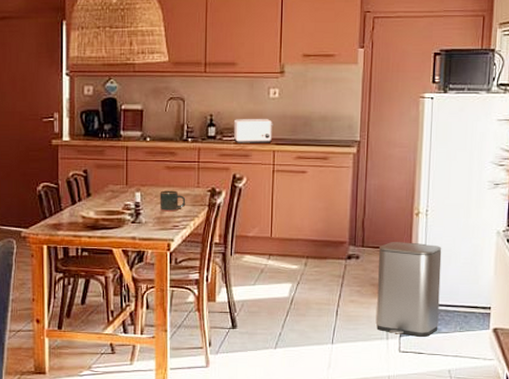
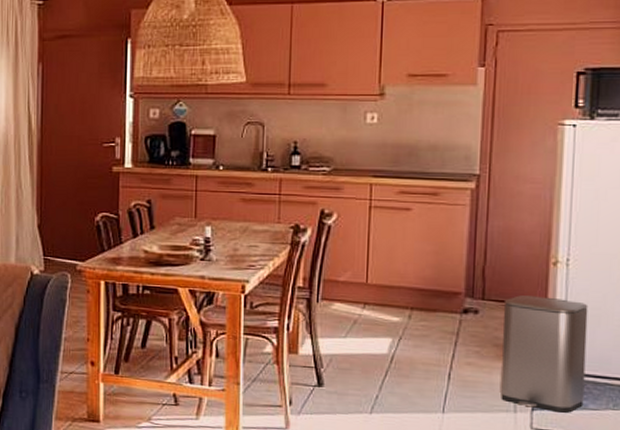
mug: present [159,190,186,212] -> none [233,225,264,250]
toaster: present [233,119,273,143] -> none [321,147,371,175]

